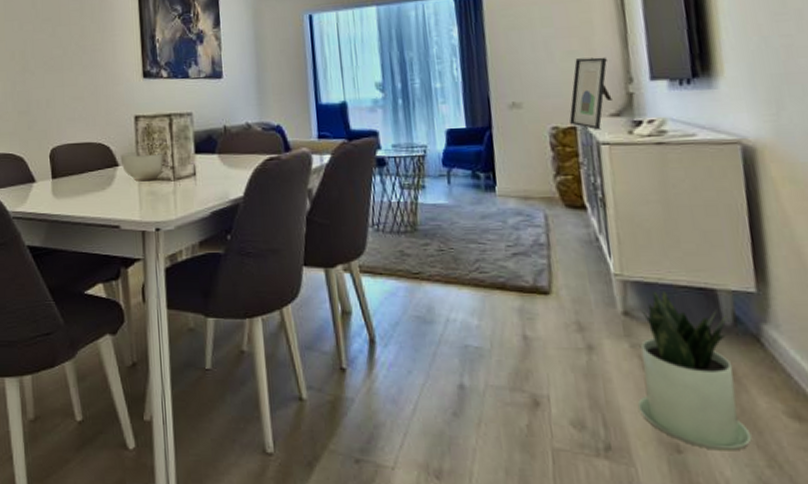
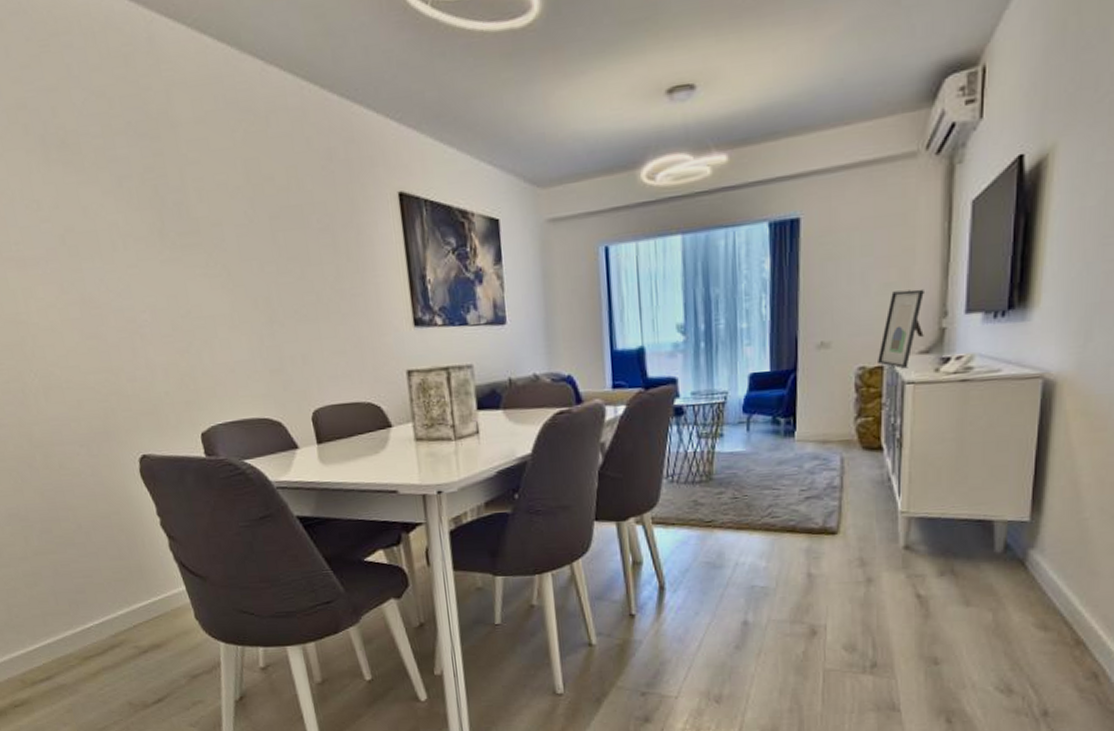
bowl: present [120,151,166,182] -> none [393,408,446,443]
planter: present [637,291,752,451] -> none [905,525,1001,660]

